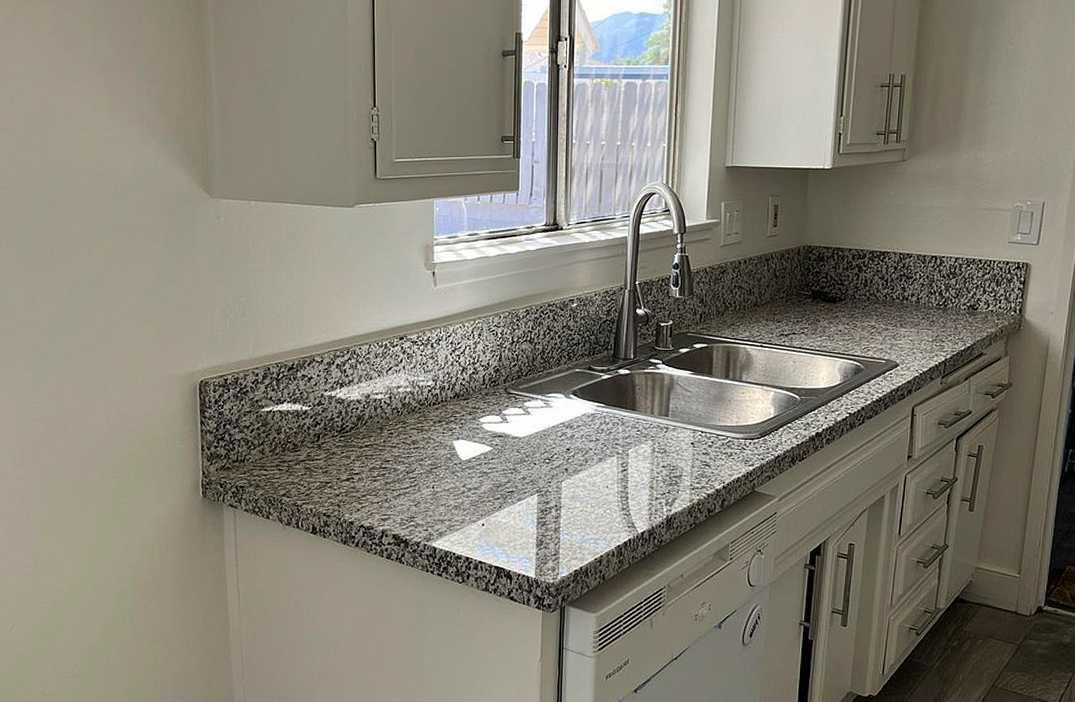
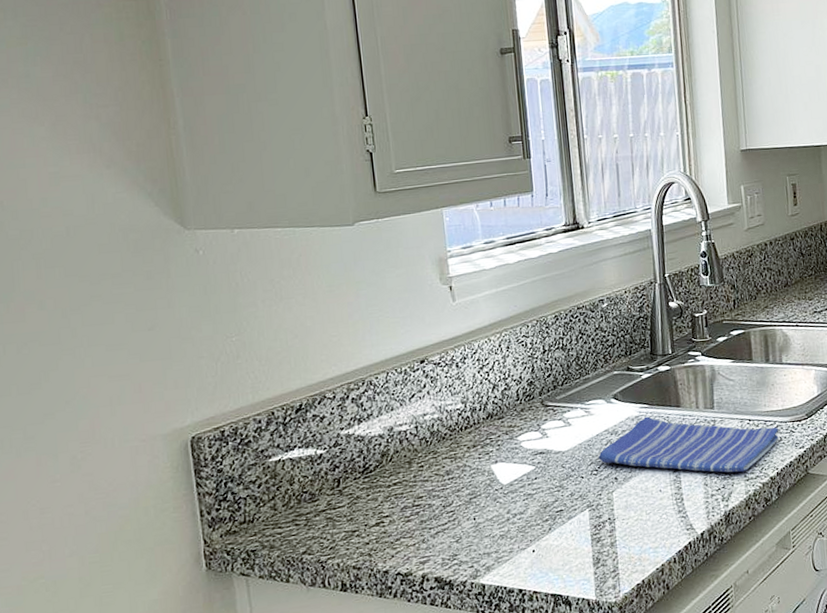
dish towel: none [552,415,730,480] -> present [598,416,779,473]

